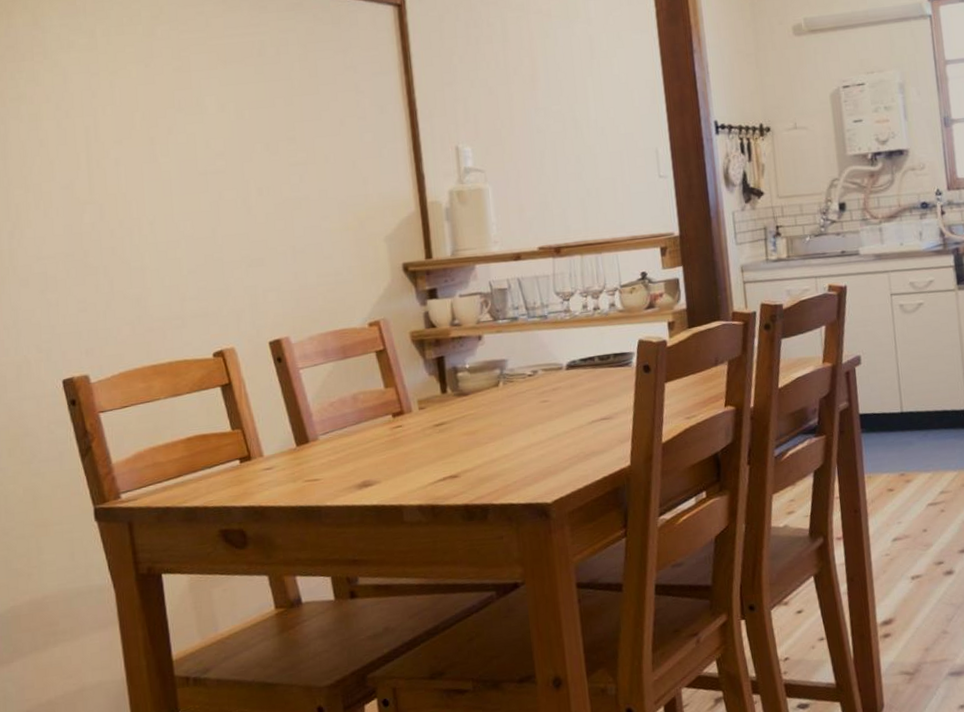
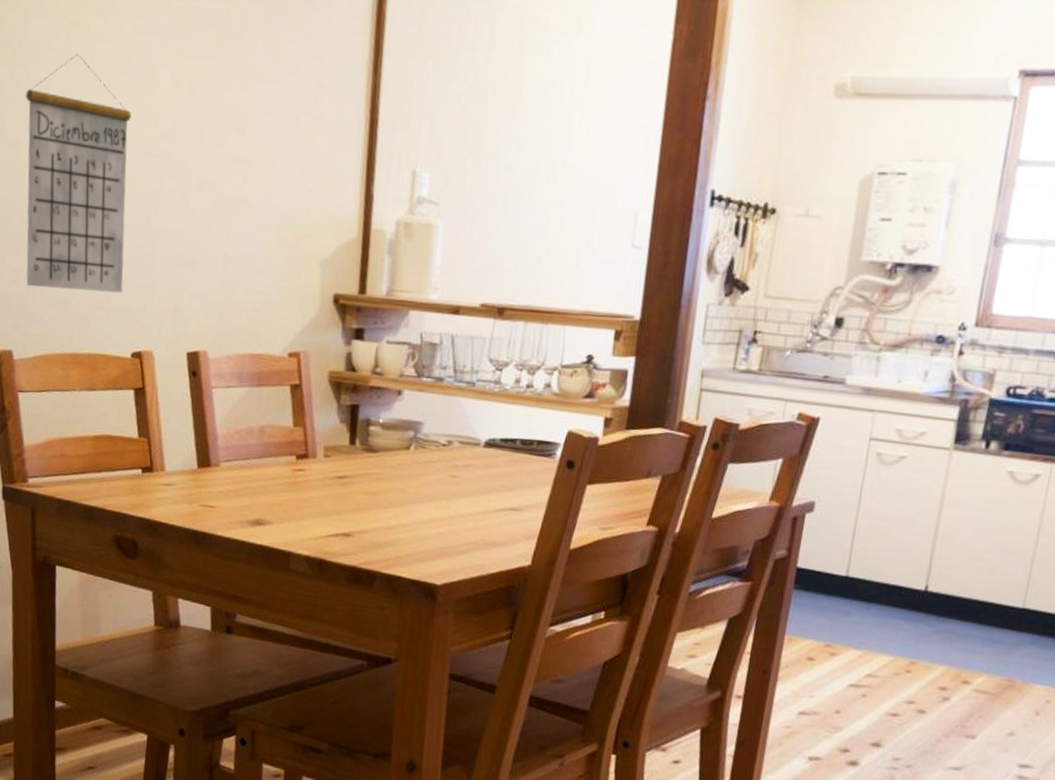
calendar: none [74,97,196,312] -> present [26,53,131,294]

